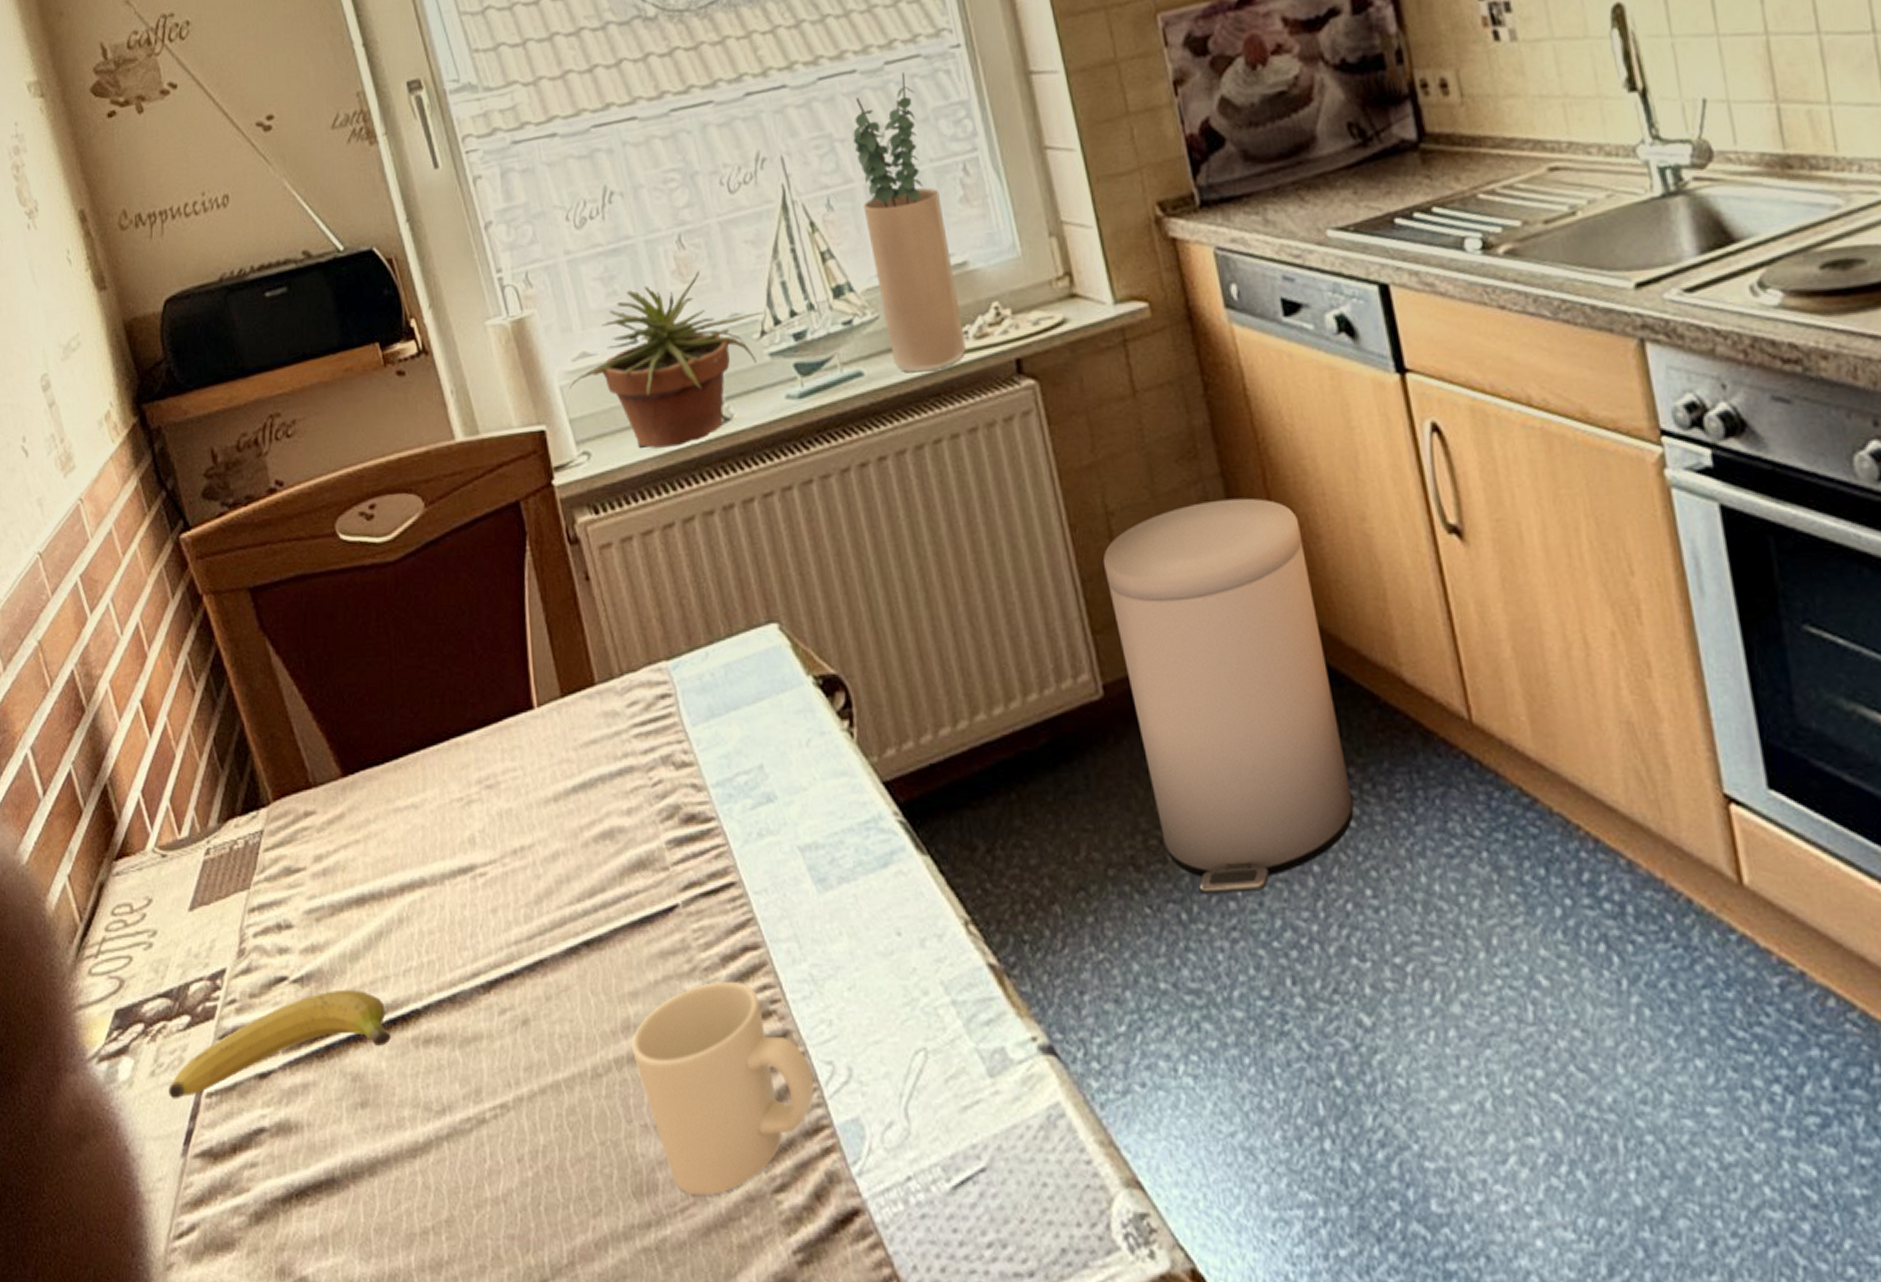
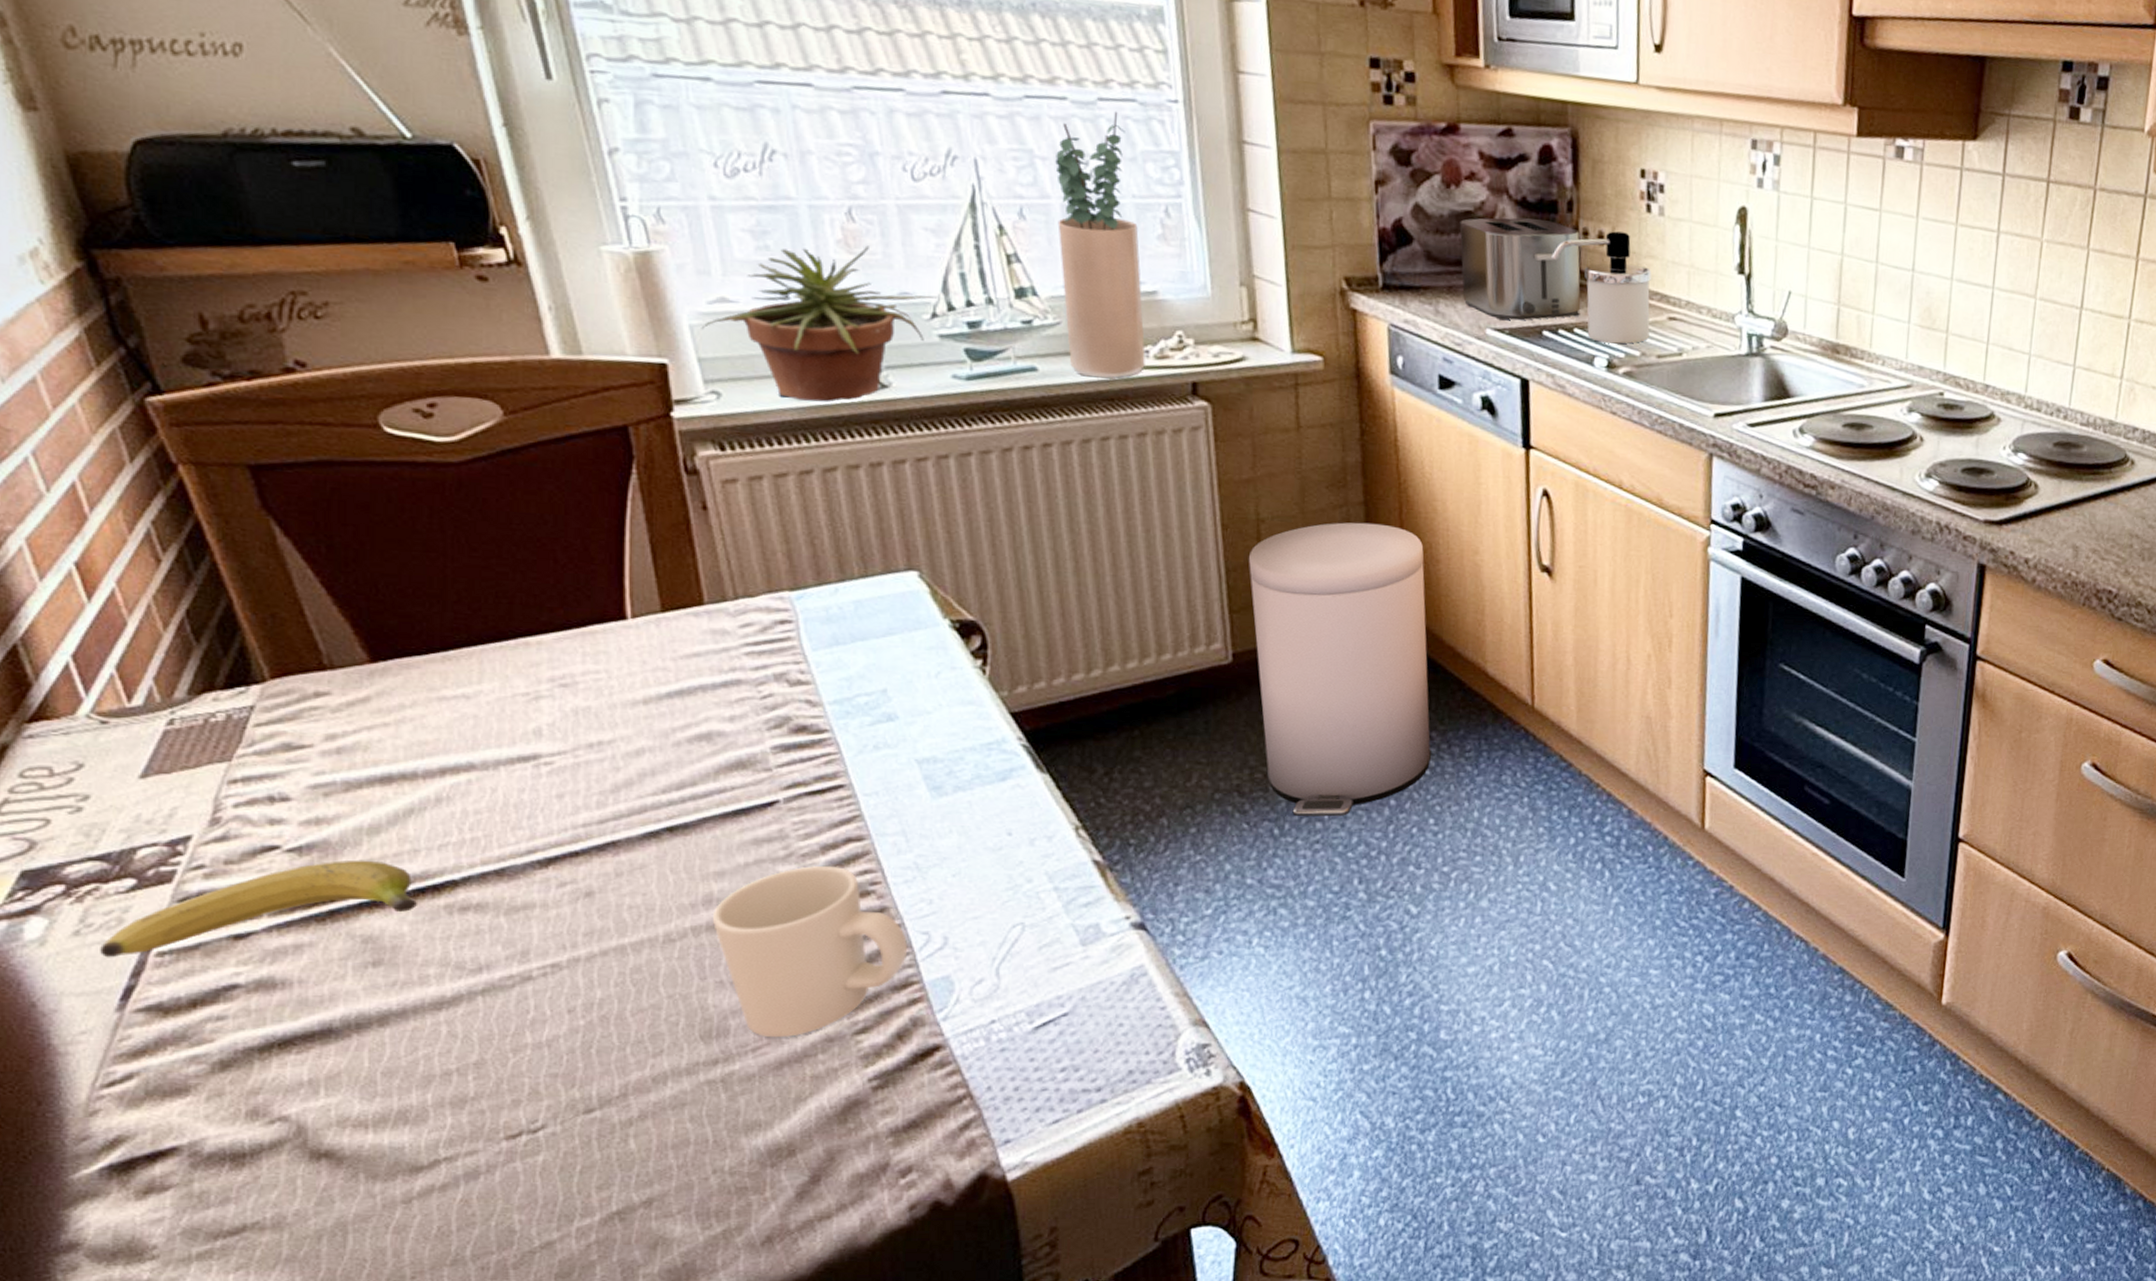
toaster: none [1274,80,1436,218] -> present [1459,217,1581,321]
soap dispenser: none [1388,72,1529,219] -> present [1551,231,1652,344]

